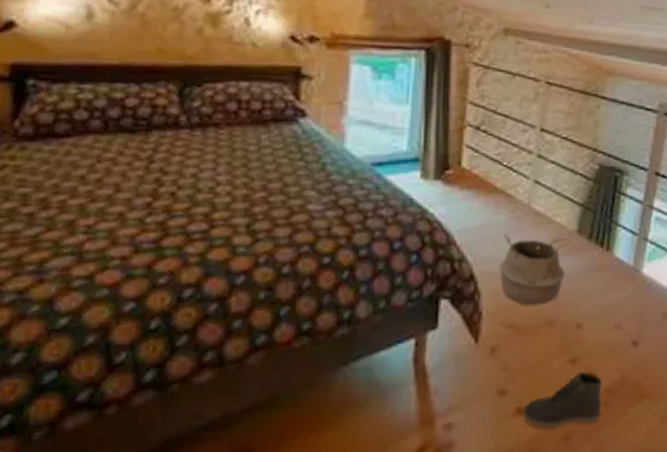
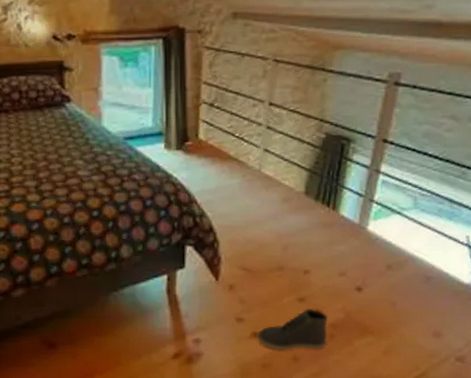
woven basket: present [499,233,571,306] -> none [234,194,299,254]

